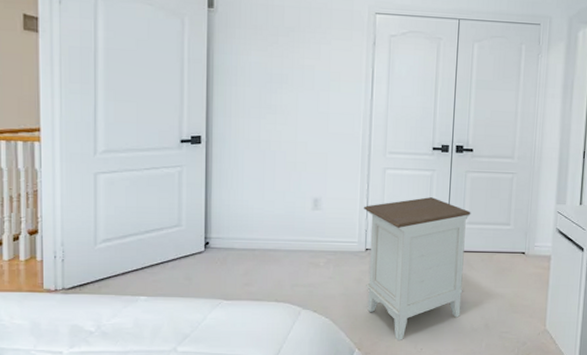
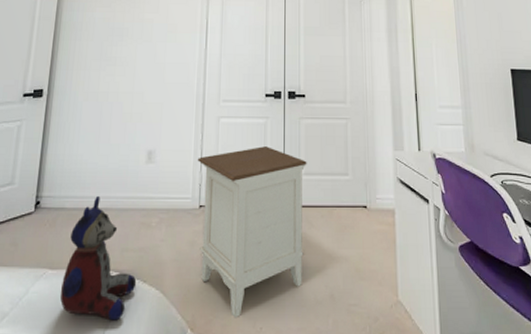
stuffed bear: none [237,238,308,342] -> present [60,195,137,321]

